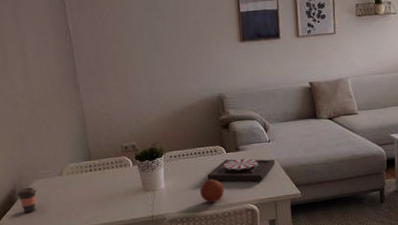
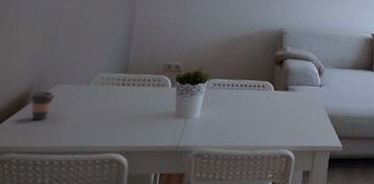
fruit: present [200,179,224,202] -> none [236,115,263,142]
plate: present [207,158,275,182] -> none [247,97,322,126]

